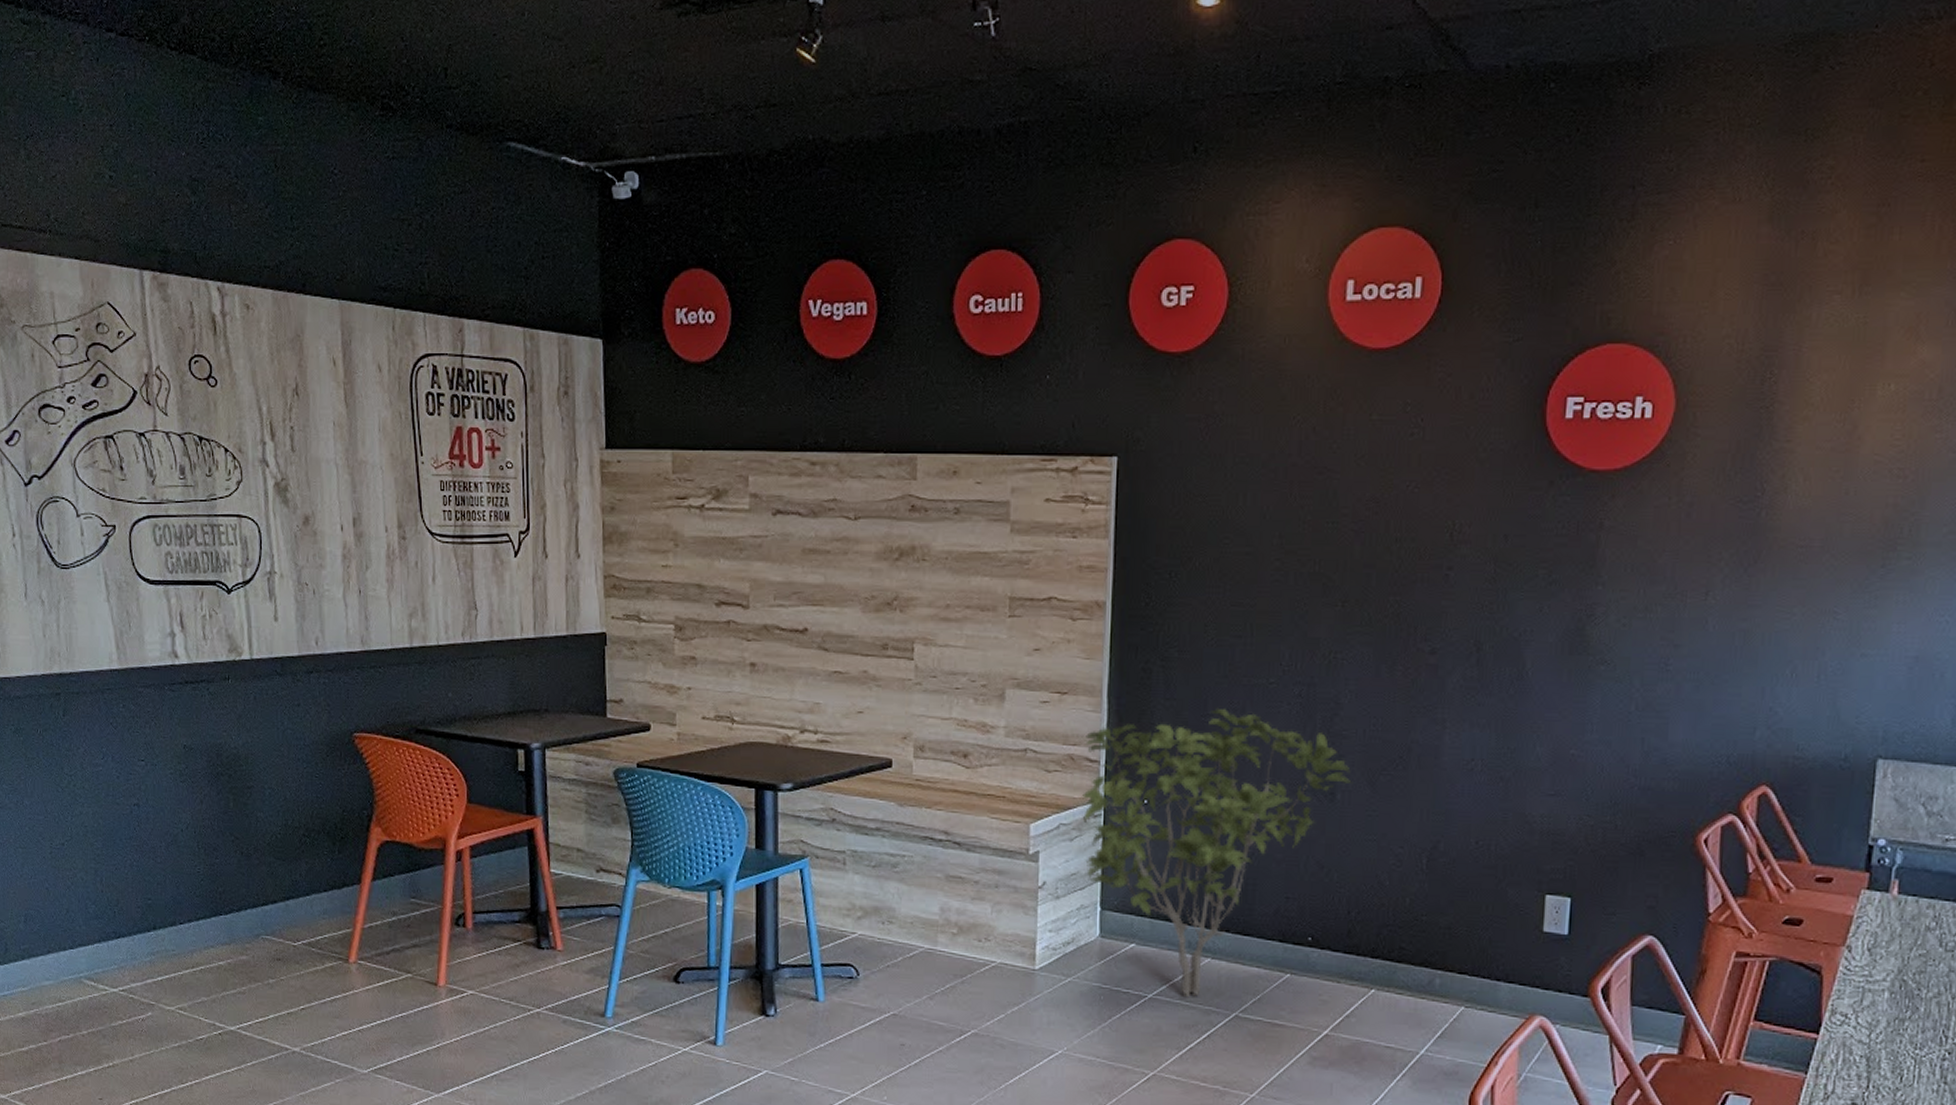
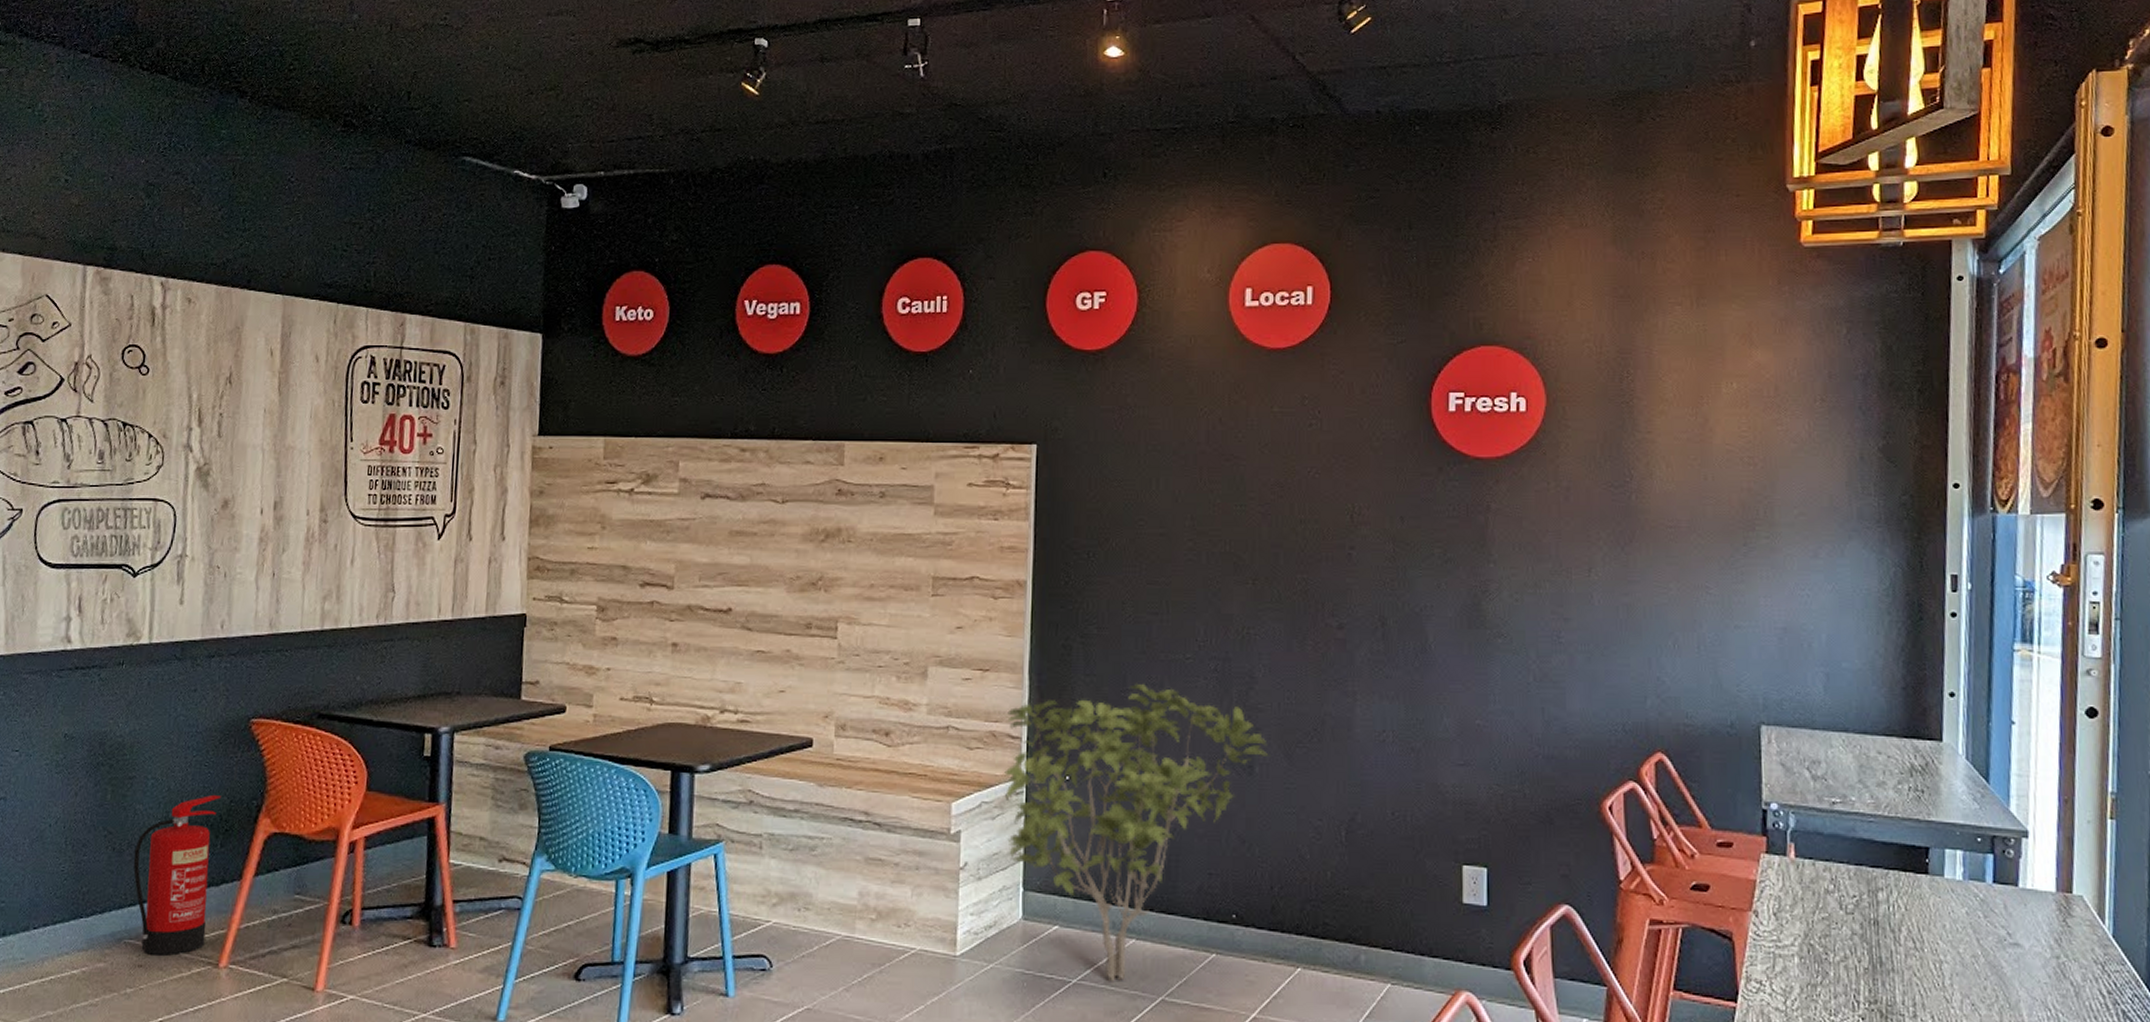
fire extinguisher: none [261,804,335,951] -> present [133,794,222,956]

